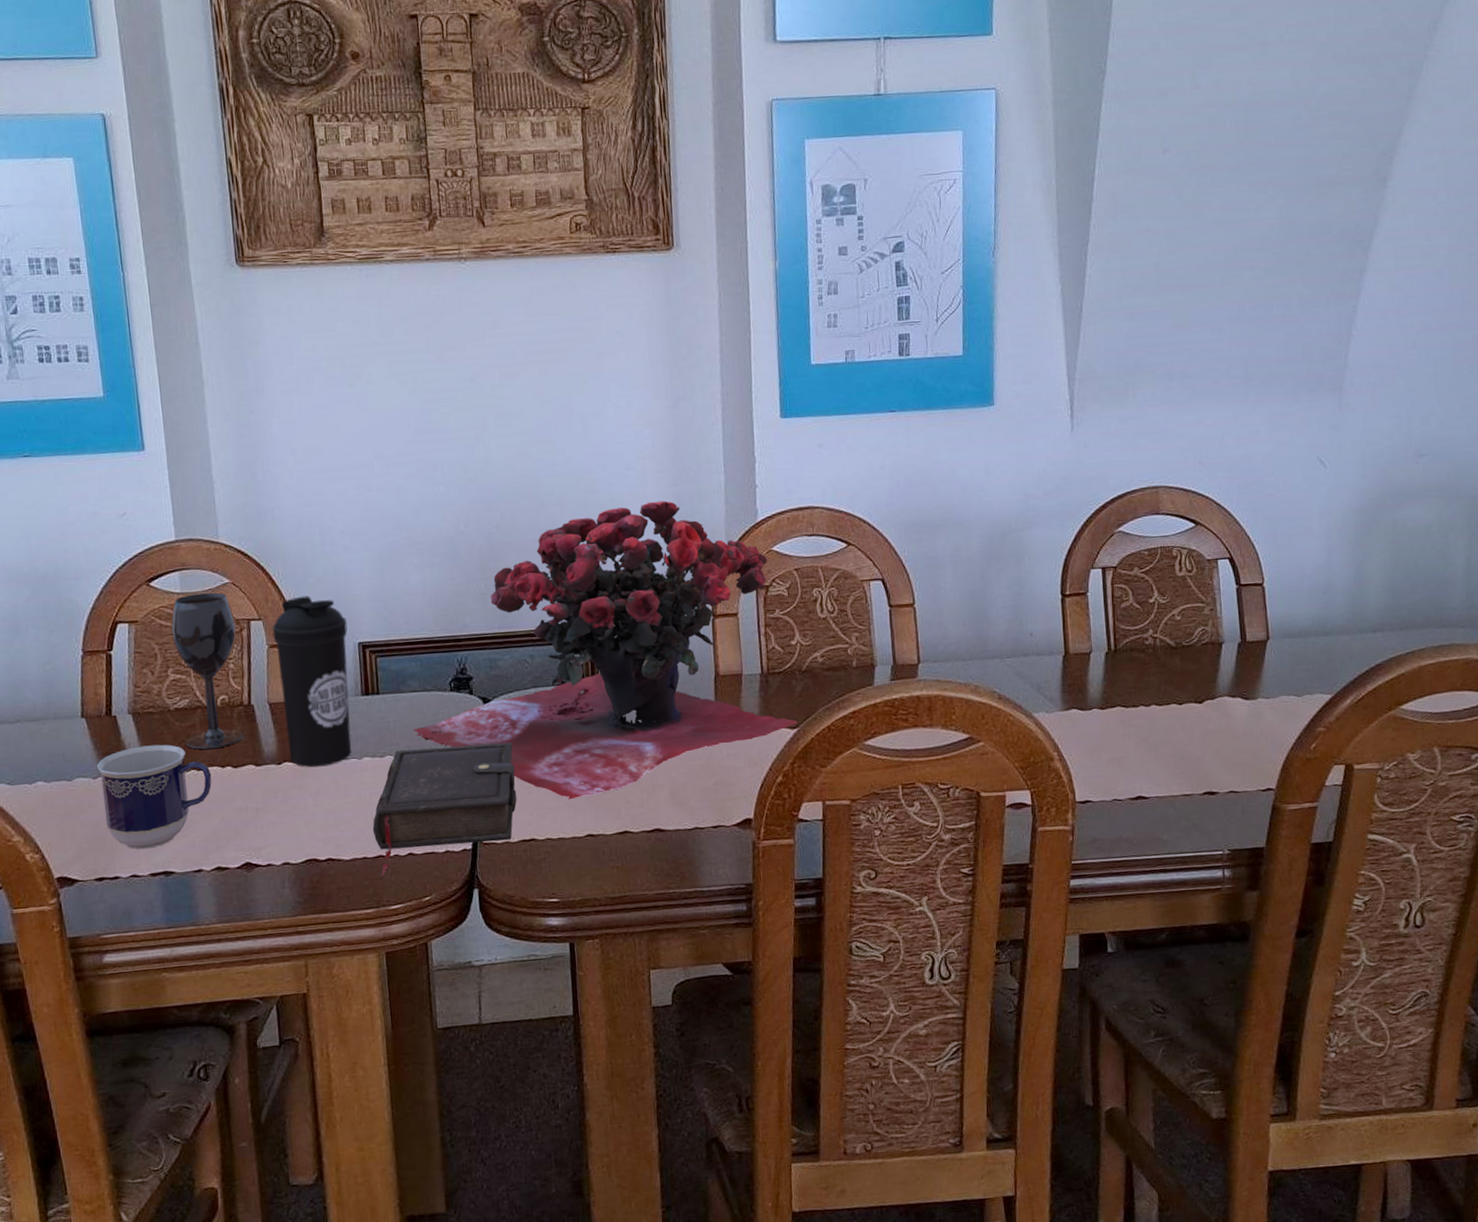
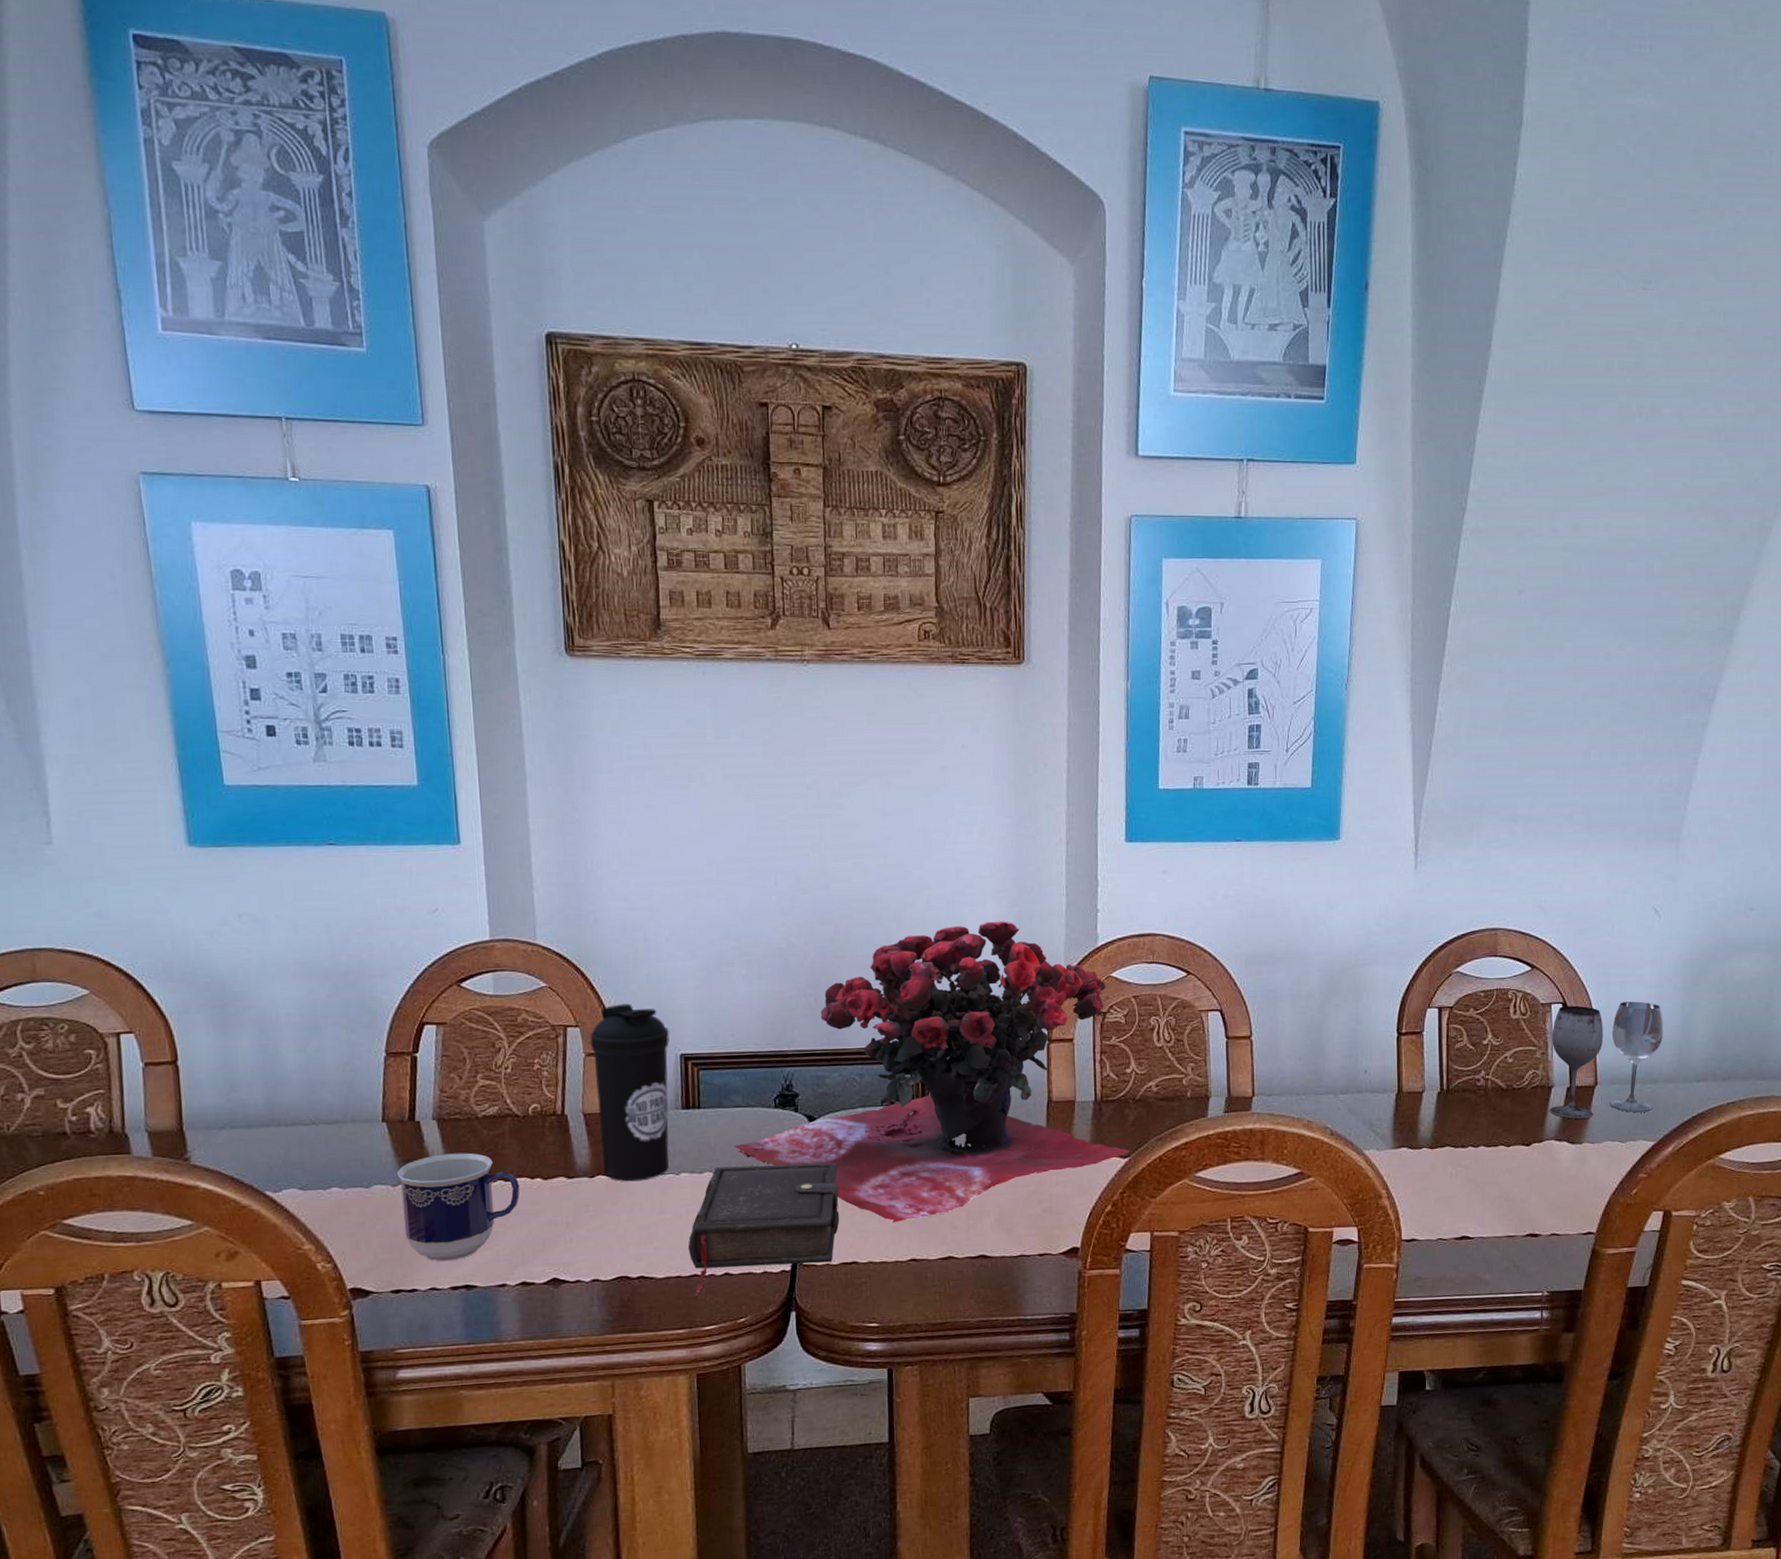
wine glass: present [171,592,244,750] -> none [482,996,556,1160]
wineglass: none [1219,553,1336,675] -> present [1550,1001,1664,1120]

